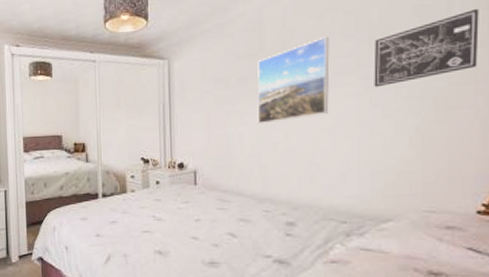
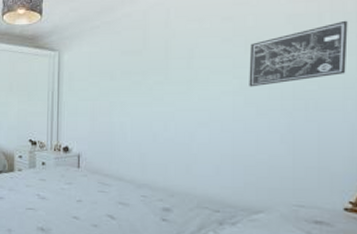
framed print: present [257,36,330,124] -> none [139,38,208,115]

